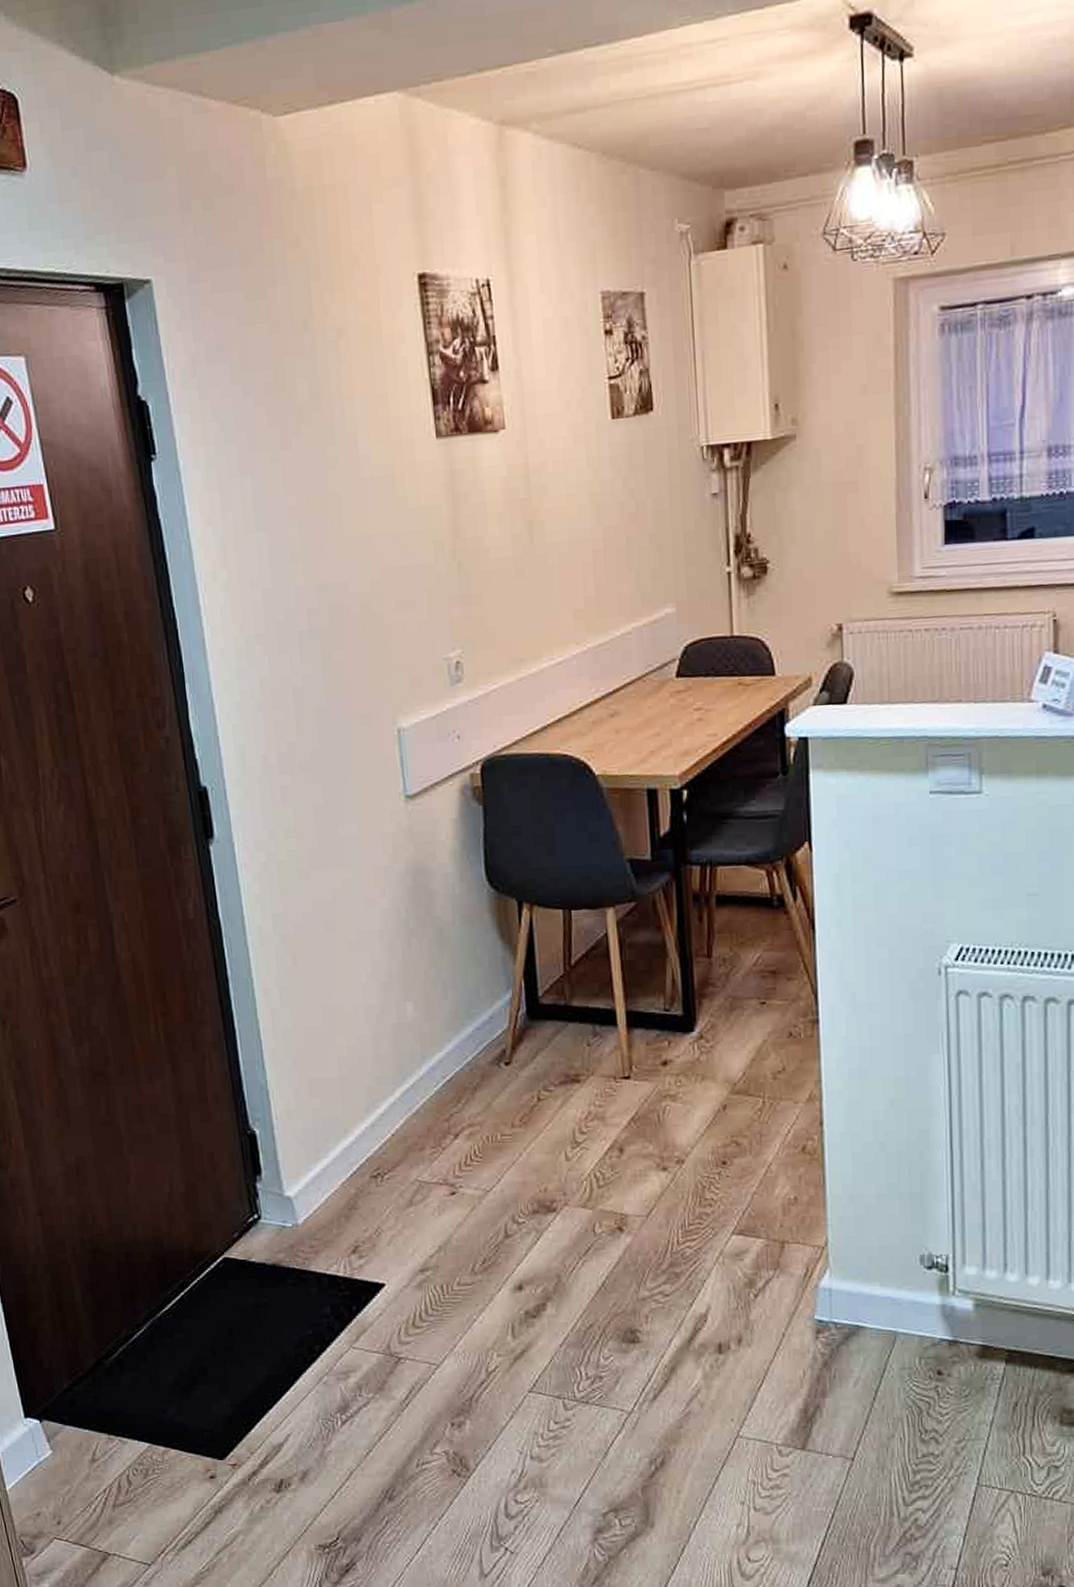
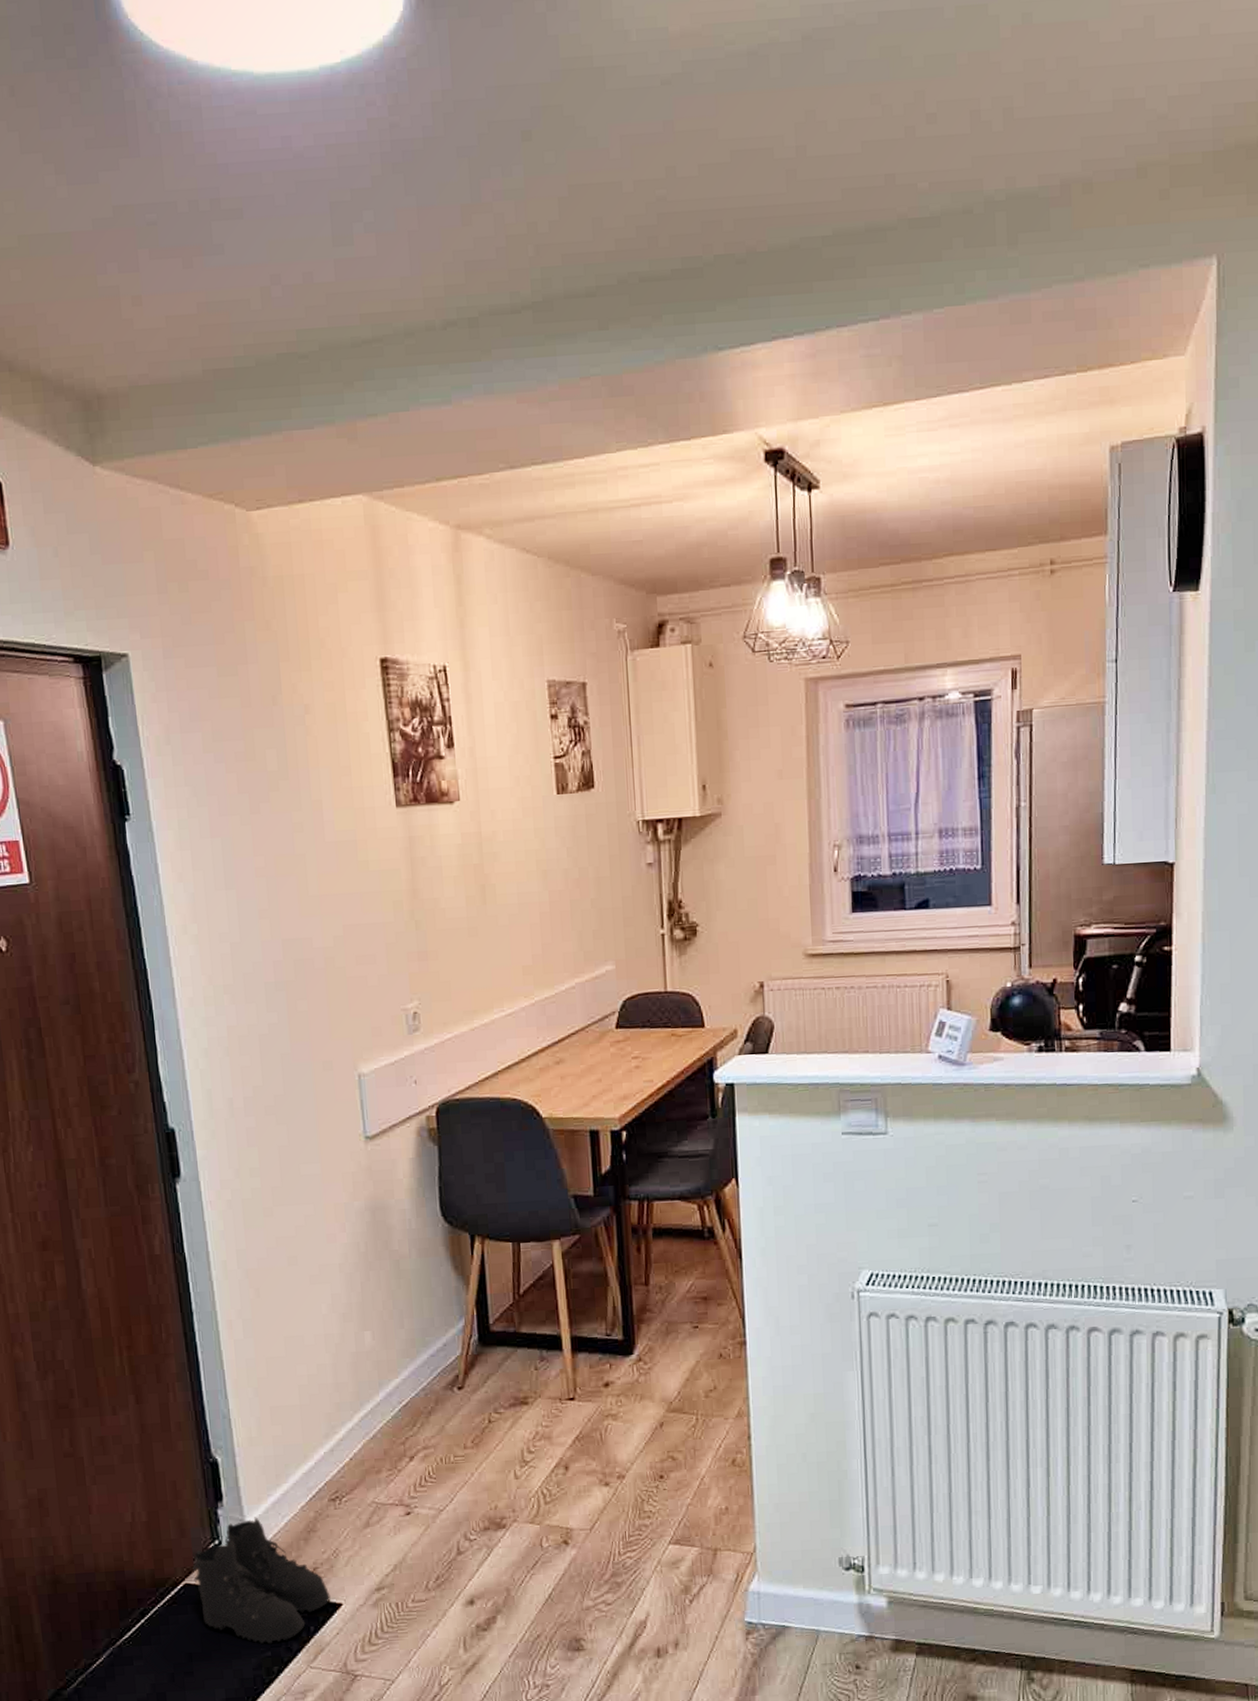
boots: none [232,1192,373,1323] -> present [192,1517,331,1645]

